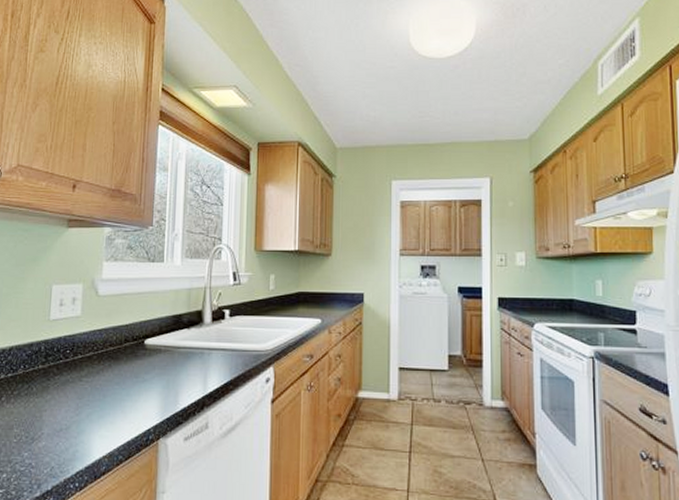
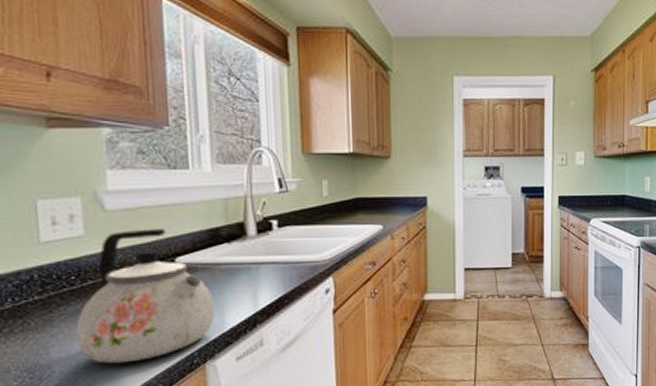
kettle: none [63,312,171,432] -> present [75,228,215,364]

